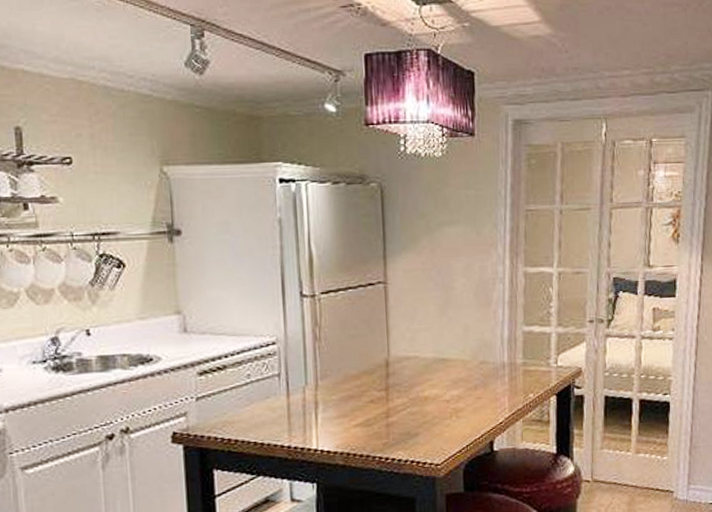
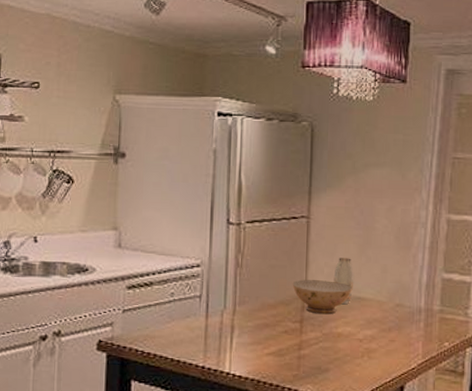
ceramic bowl: none [374,345,436,380] -> present [292,279,353,315]
vase: none [415,320,437,368] -> present [333,258,355,305]

